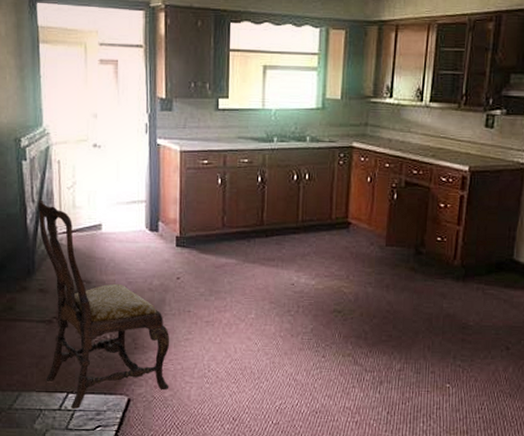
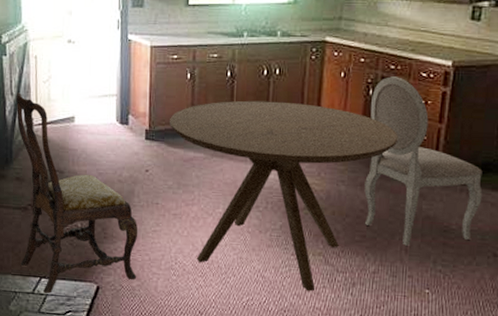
dining table: none [201,205,421,392] -> present [170,100,399,292]
dining chair: none [390,181,497,343] -> present [364,76,483,246]

